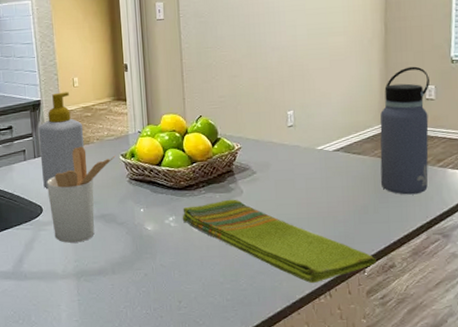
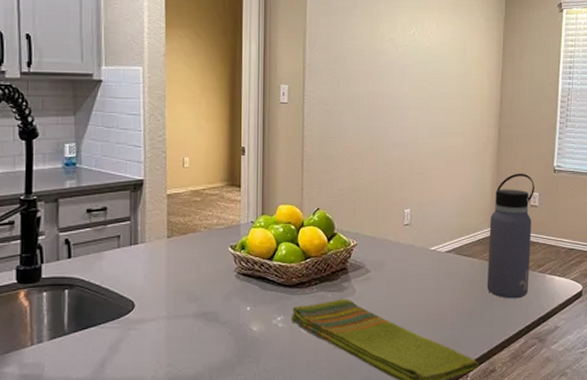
soap bottle: present [38,92,85,189] -> none [137,172,190,281]
utensil holder: present [47,146,116,243] -> none [142,234,224,345]

